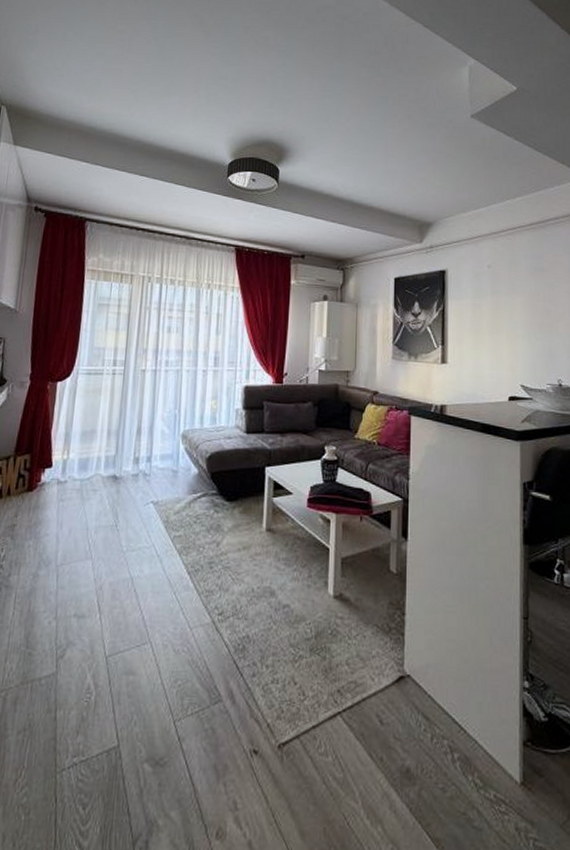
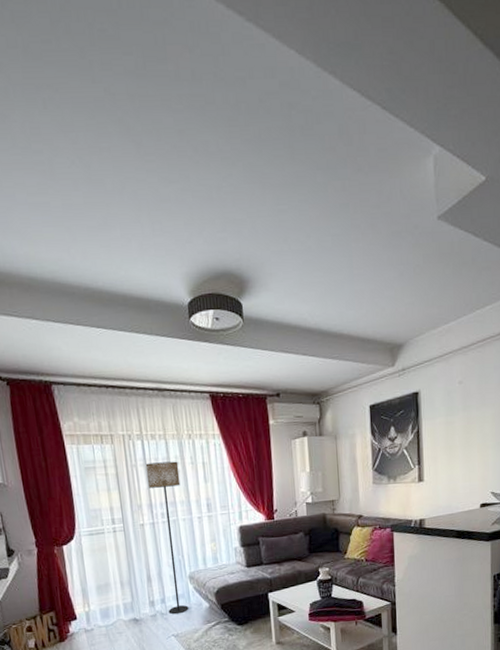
floor lamp: none [152,307,193,478] -> present [145,461,189,615]

